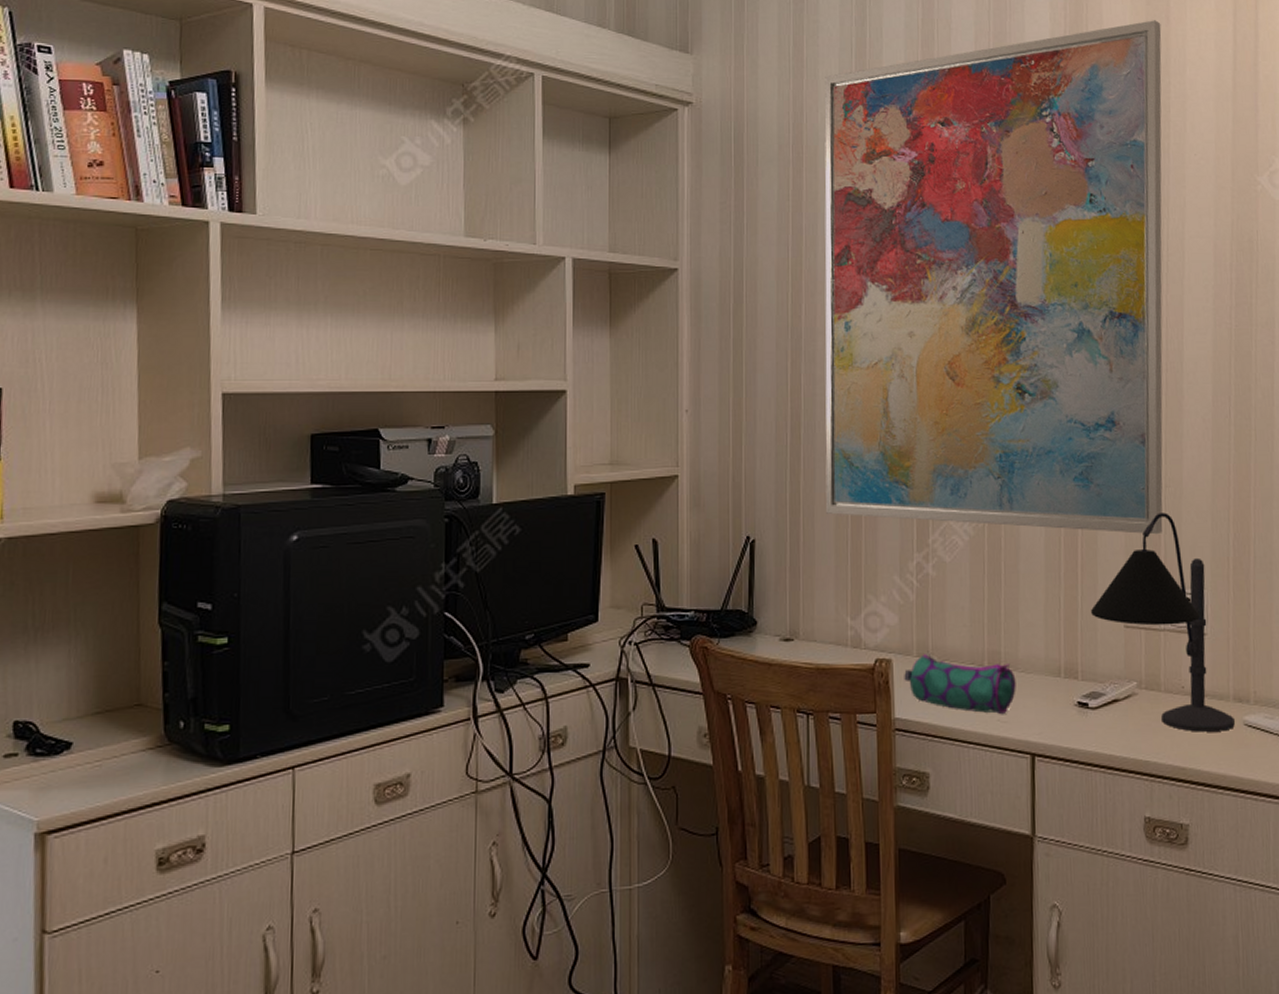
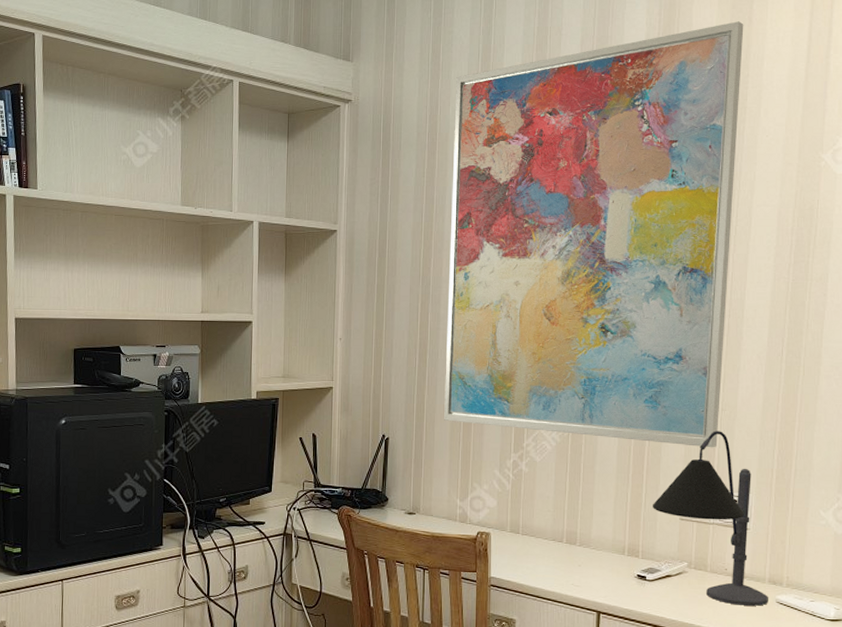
pencil case: present [904,652,1016,715] -> none [499,529,588,581]

